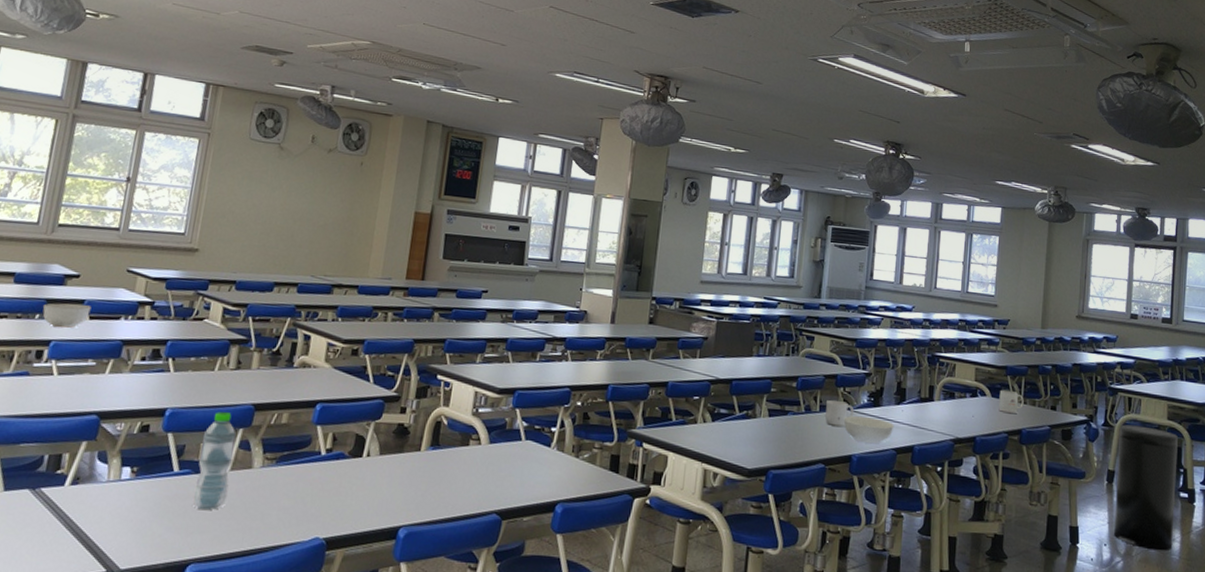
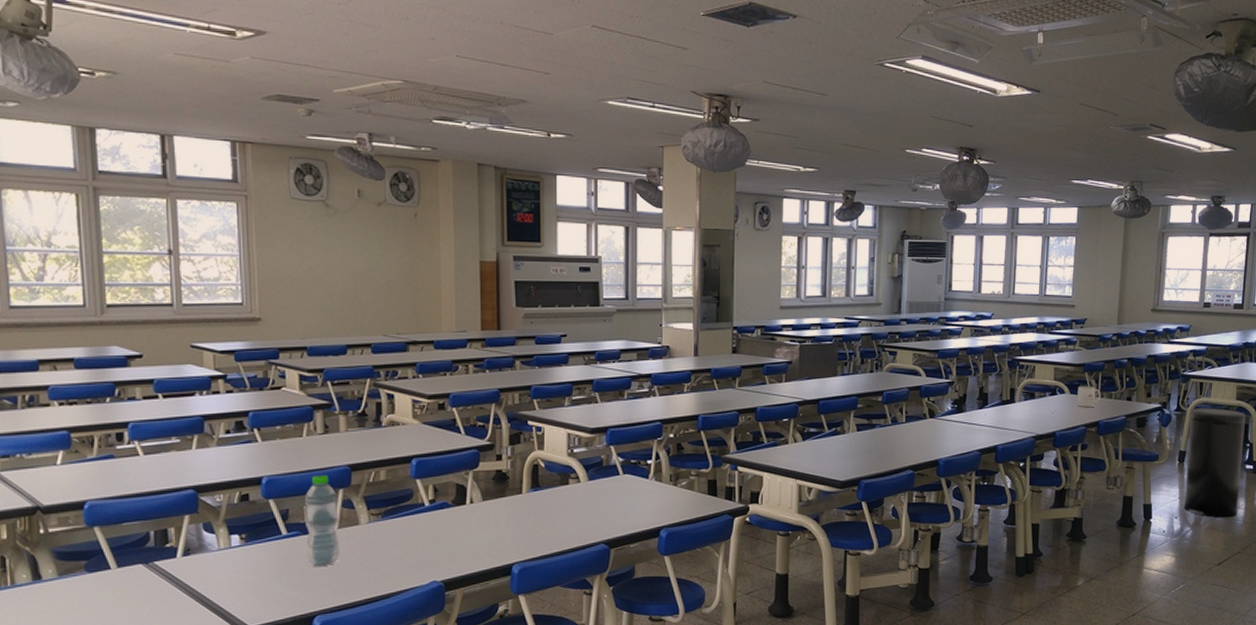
bowl: present [42,303,92,329] -> none [111,383,162,409]
mug: present [825,399,854,426] -> none [912,410,939,434]
bowl: present [843,416,895,445] -> none [929,423,978,448]

